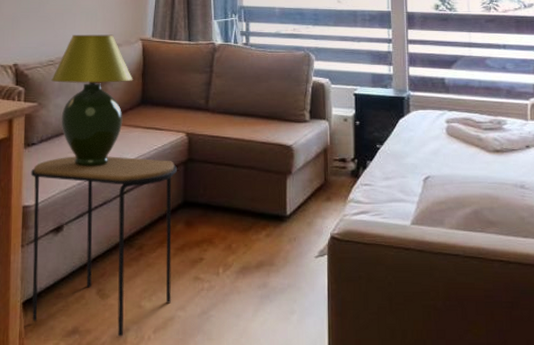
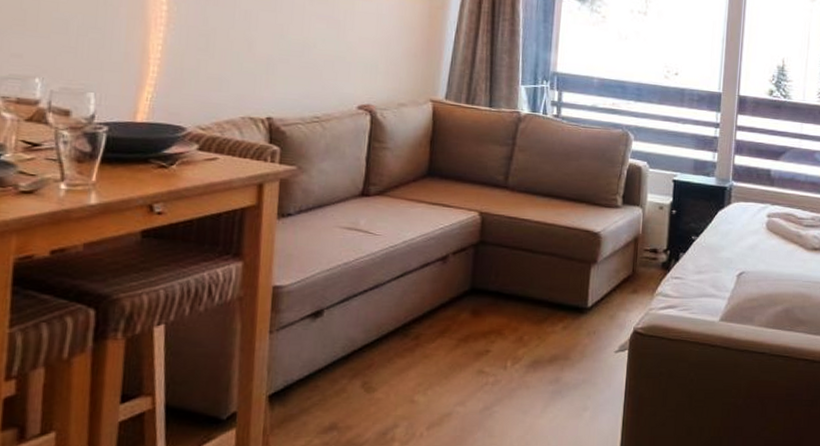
side table: present [31,156,177,337] -> none [280,231,466,434]
table lamp: present [51,34,134,167] -> none [316,87,419,245]

